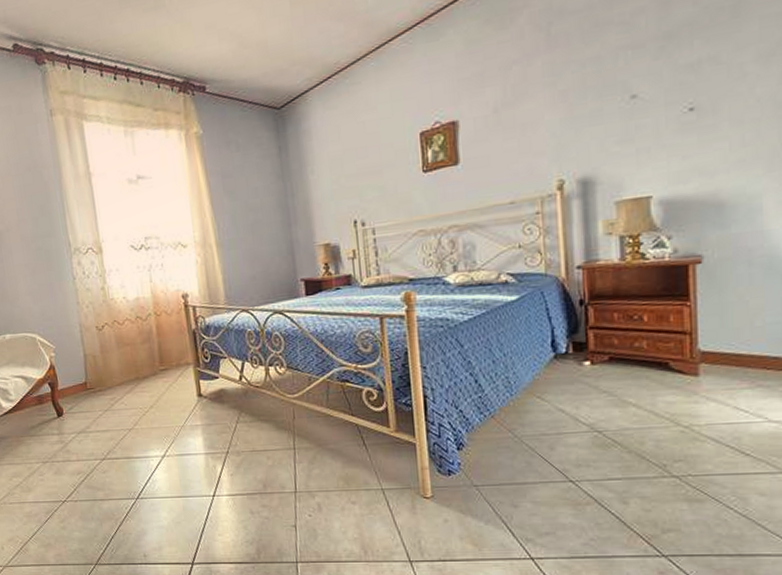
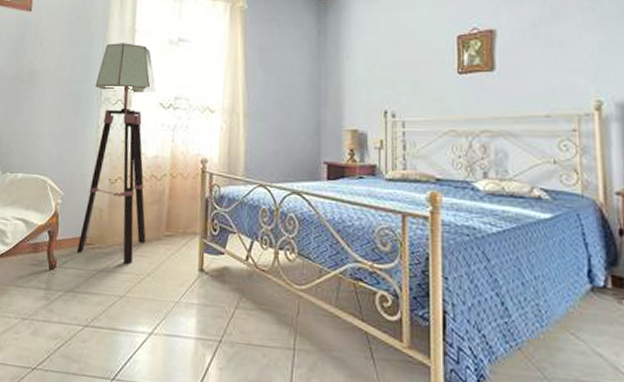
floor lamp: none [61,188,143,400] -> present [76,43,156,264]

